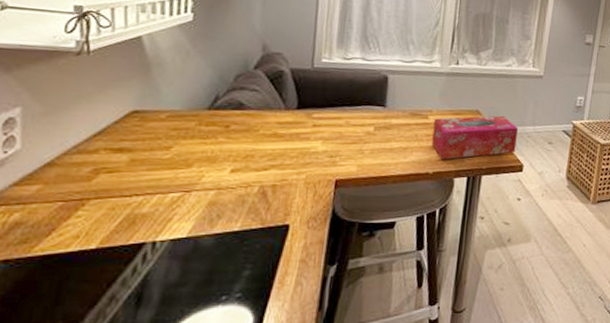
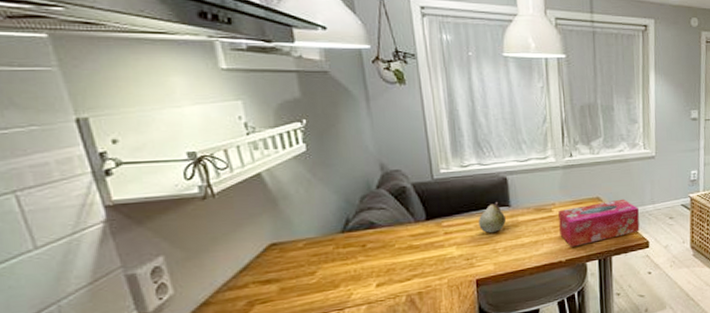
fruit: none [349,99,379,133] -> present [478,201,506,233]

